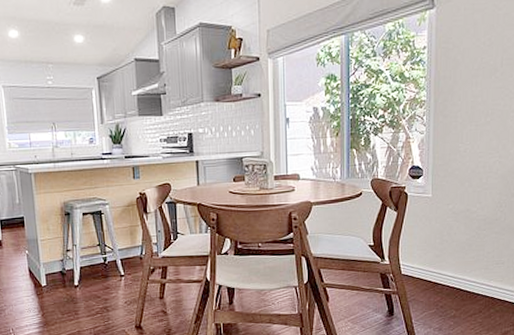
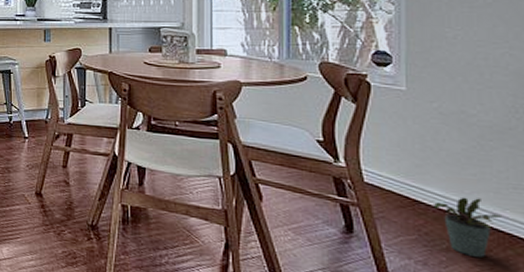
potted plant: none [447,274,488,318] -> present [434,197,501,258]

